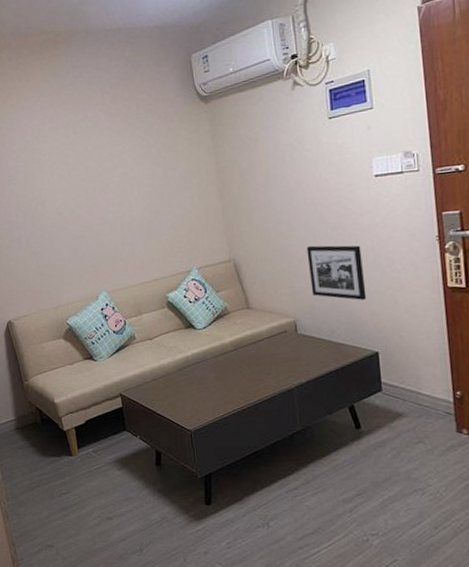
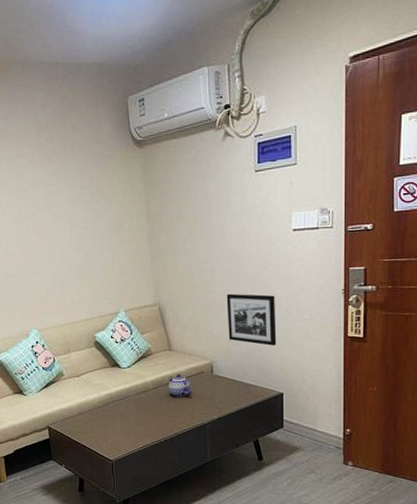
teapot: none [248,334,275,360] -> present [168,374,192,398]

